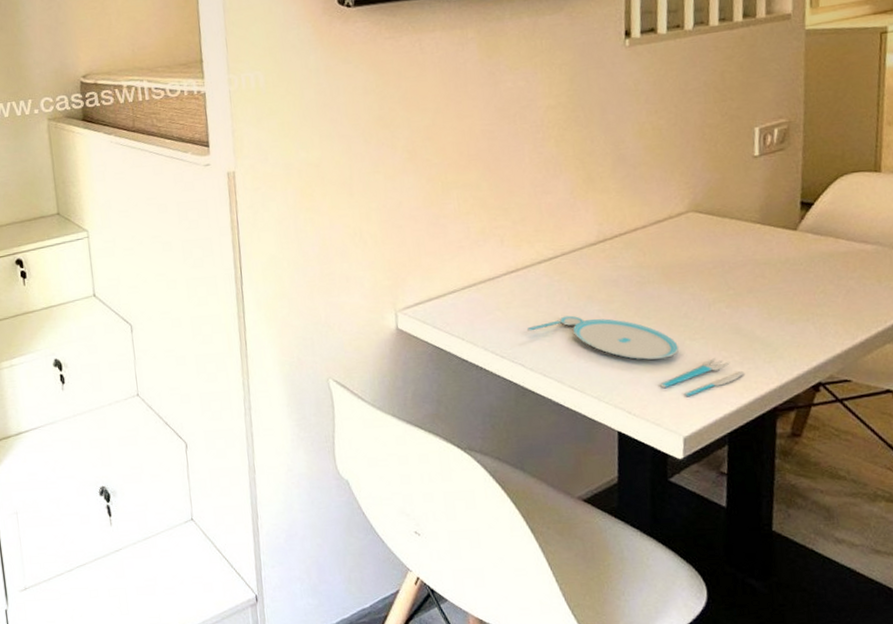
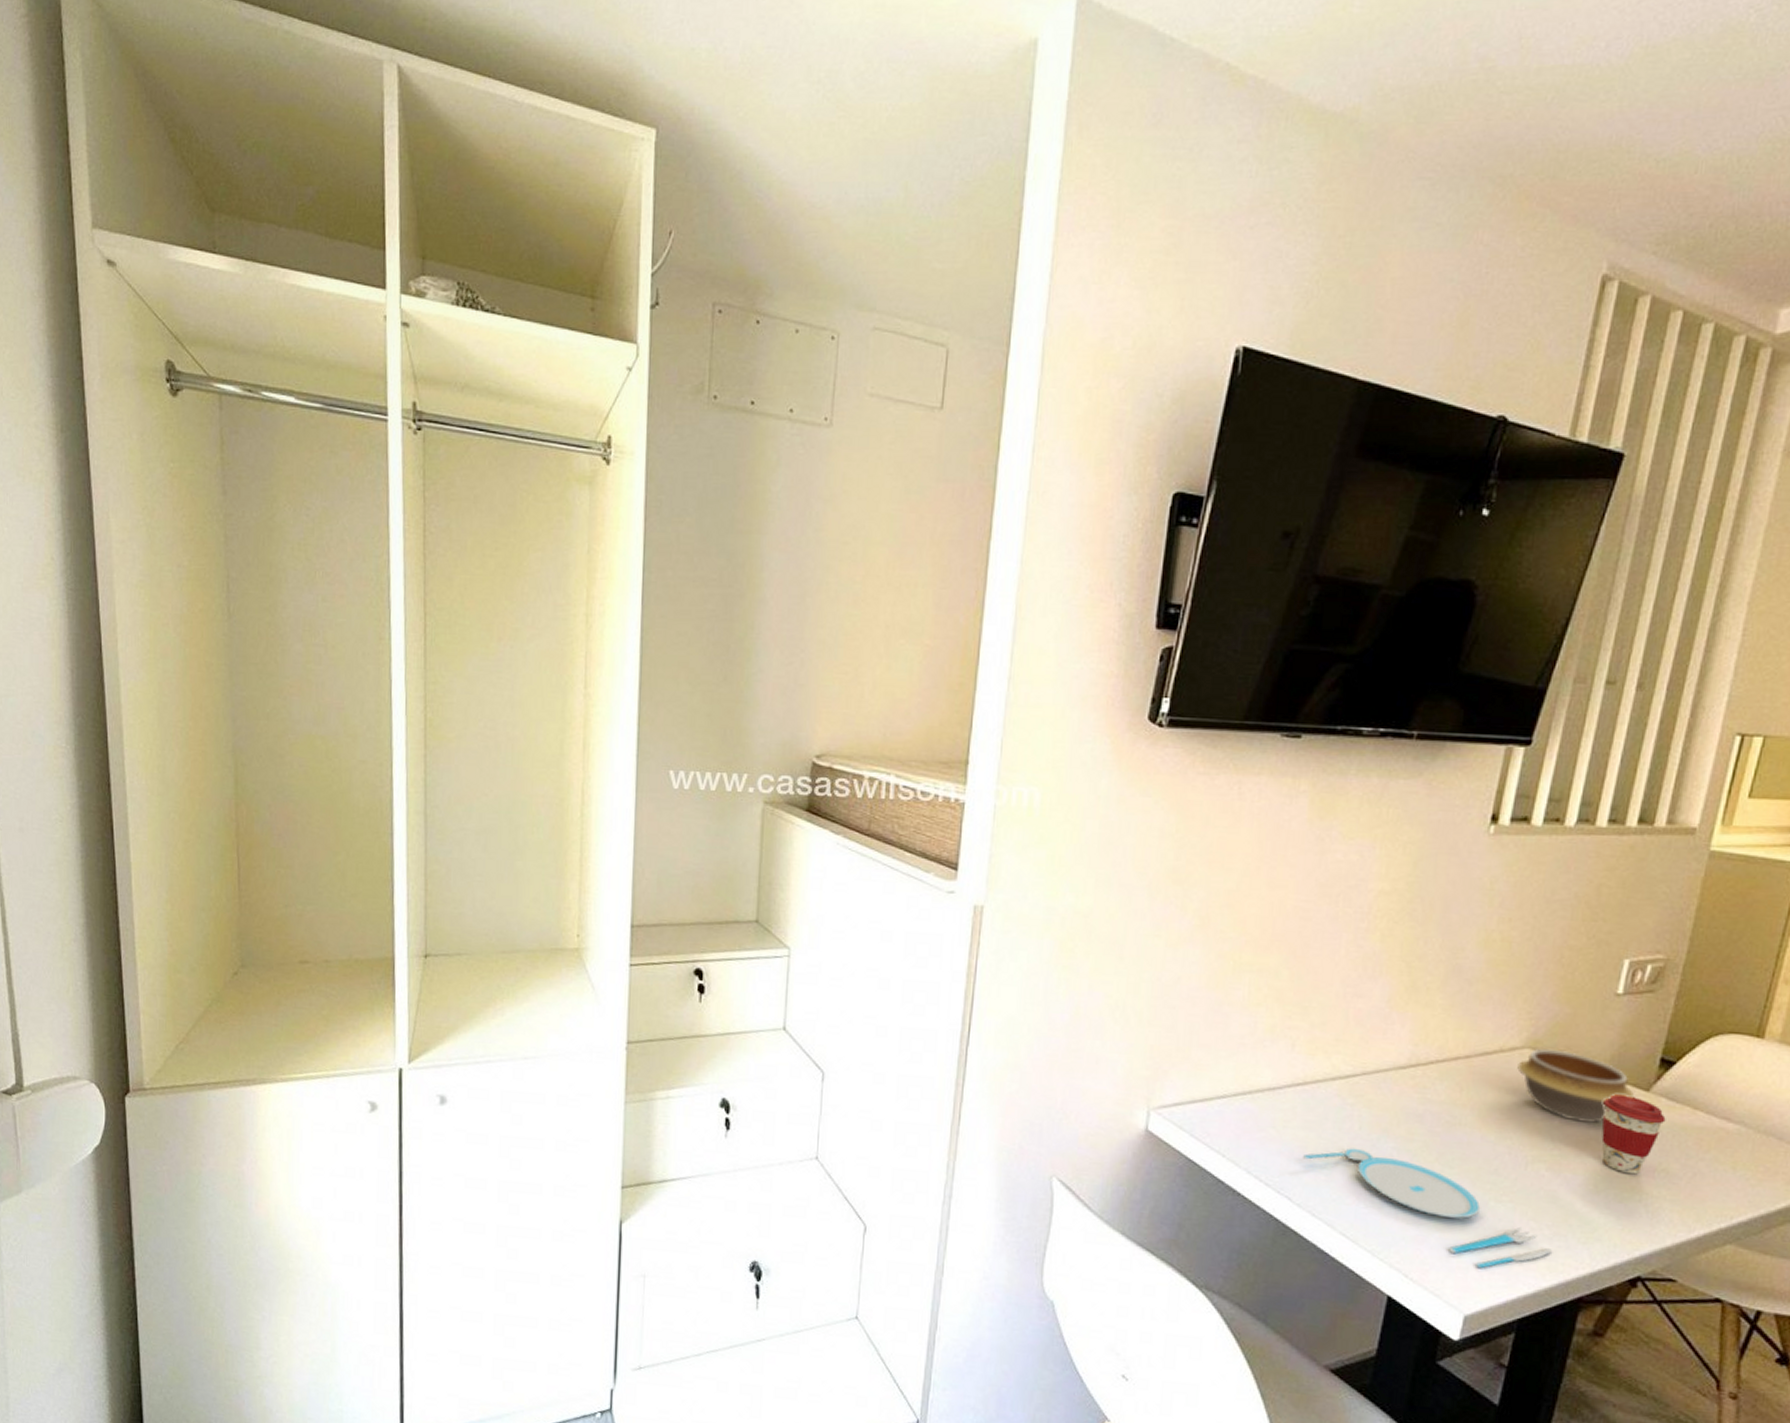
bowl: none [686,208,786,265] -> present [1517,1048,1635,1124]
coffee cup: none [761,236,815,300] -> present [1601,1094,1666,1175]

